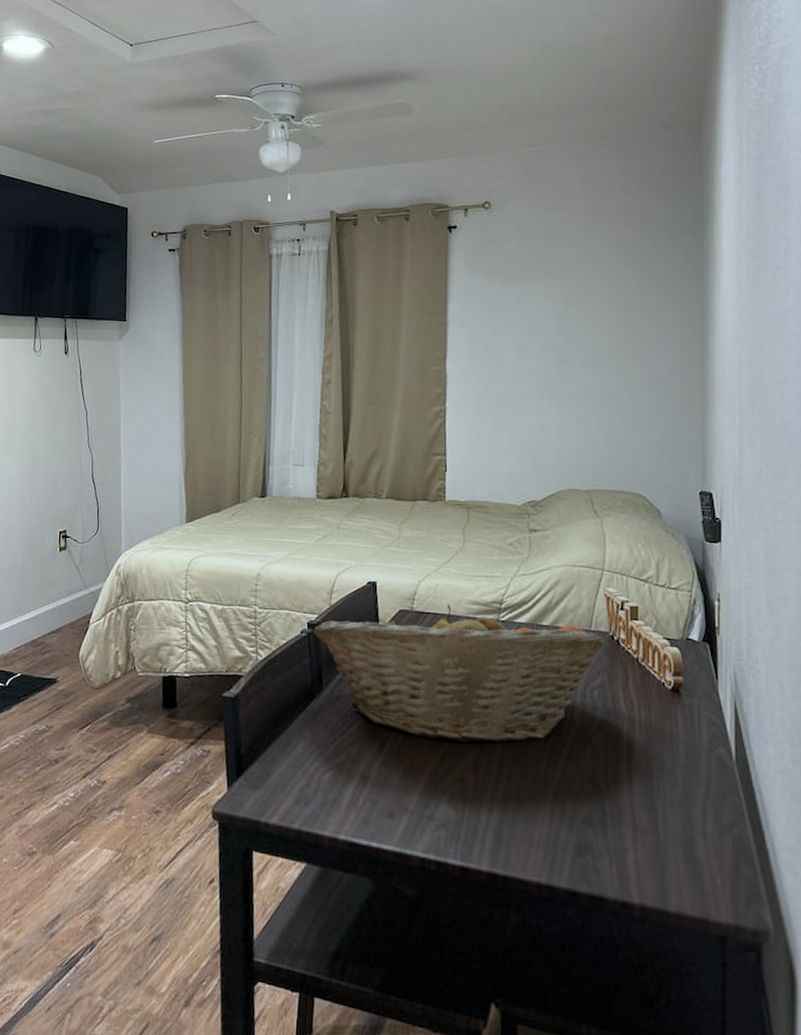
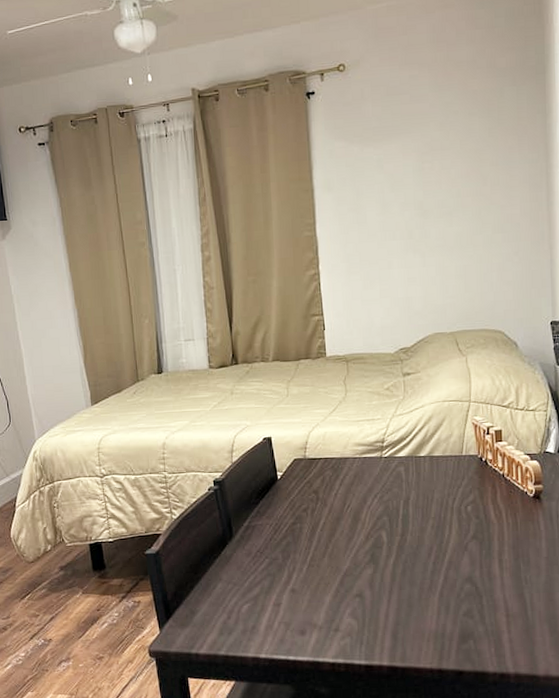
fruit basket: present [313,604,604,743] -> none [219,448,474,565]

